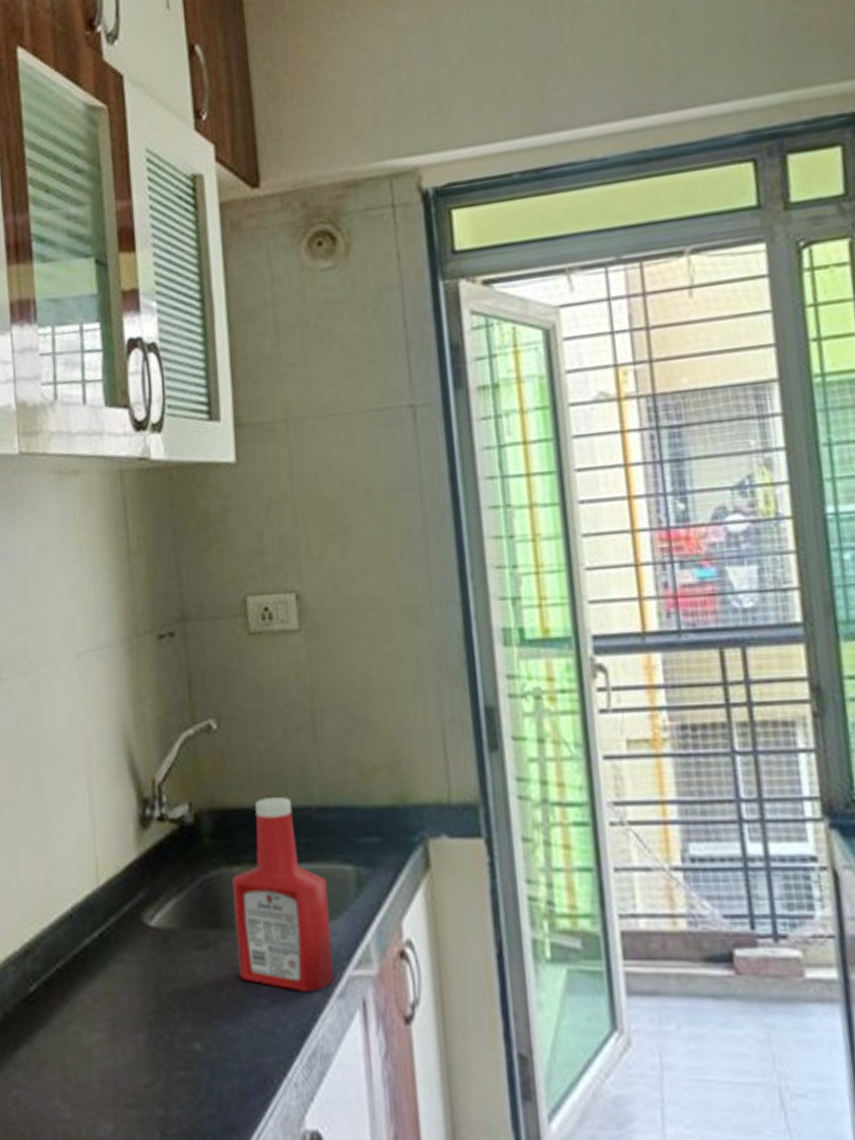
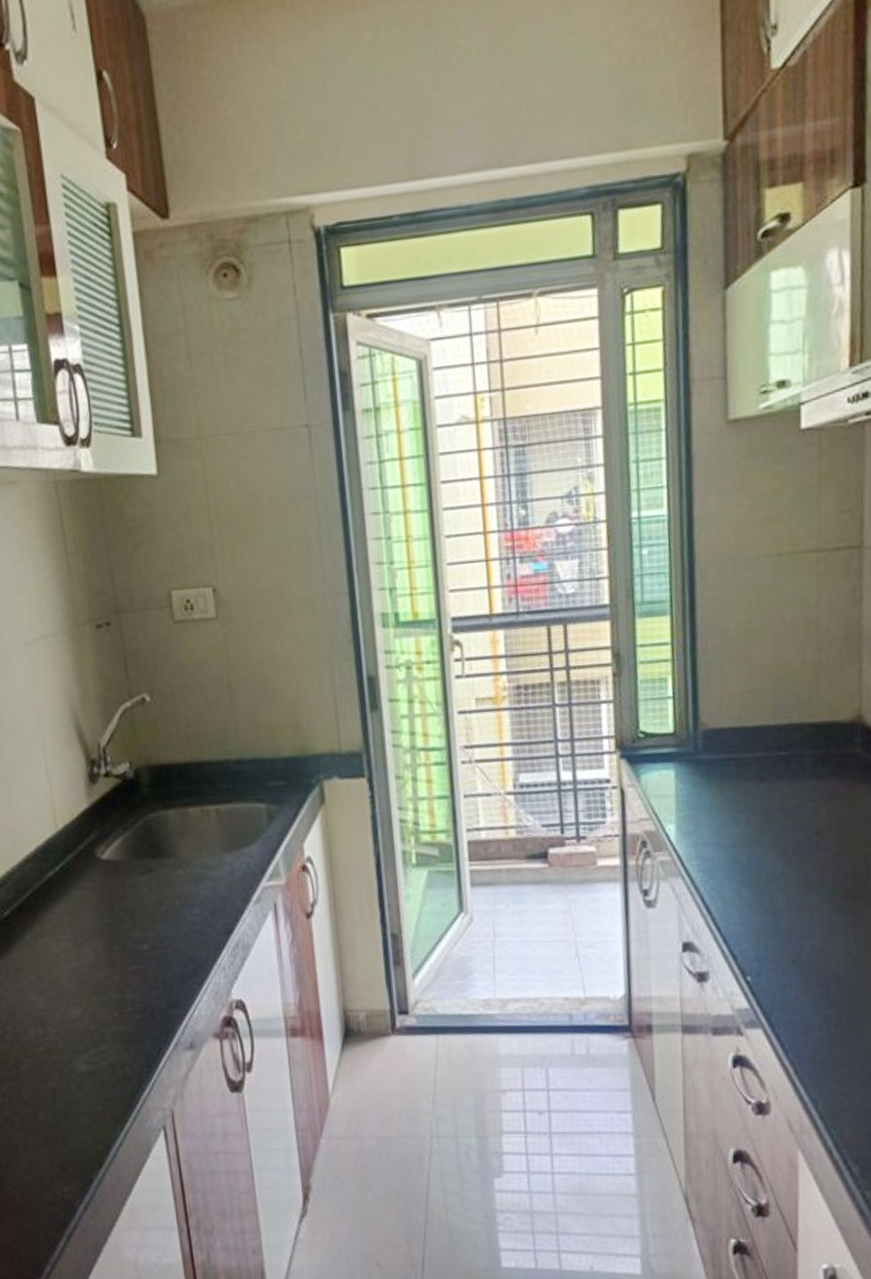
ketchup bottle: present [233,797,335,991] -> none [168,753,252,901]

